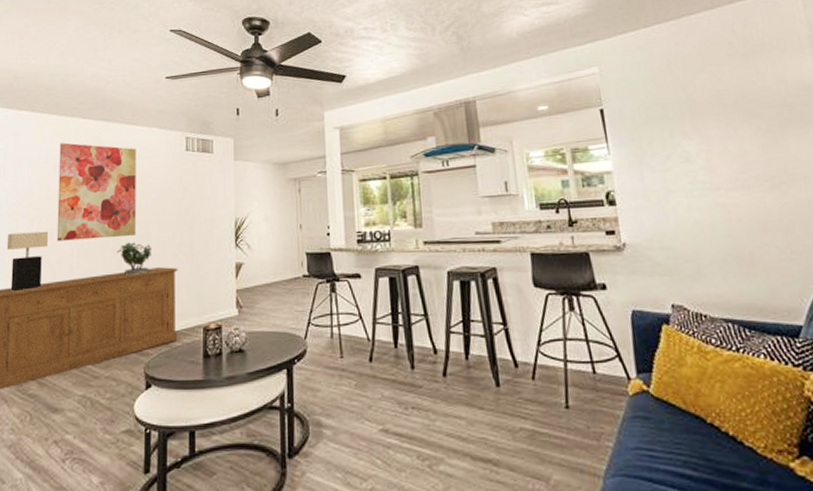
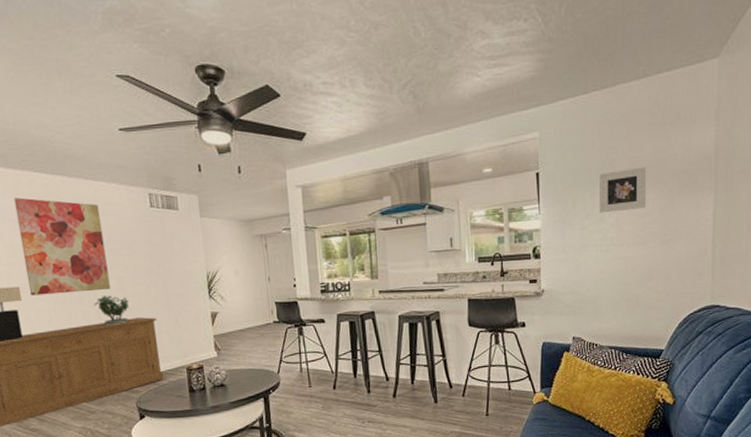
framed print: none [677,100,743,153] -> present [599,166,647,213]

